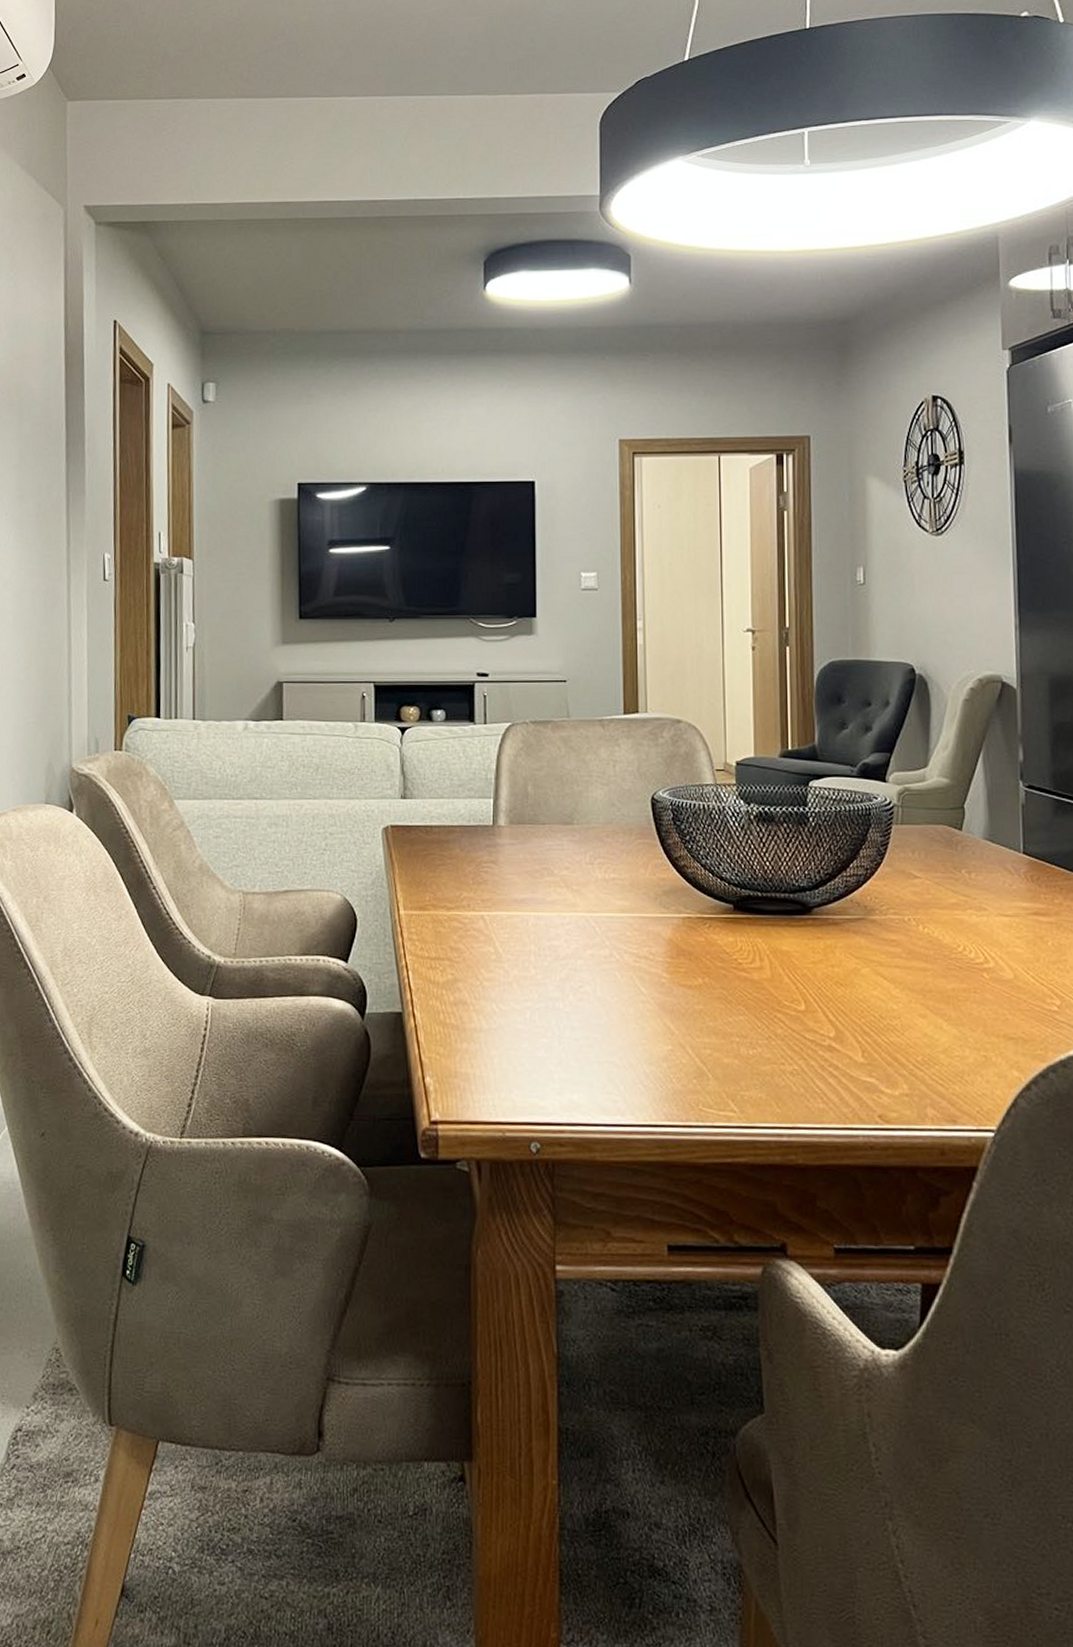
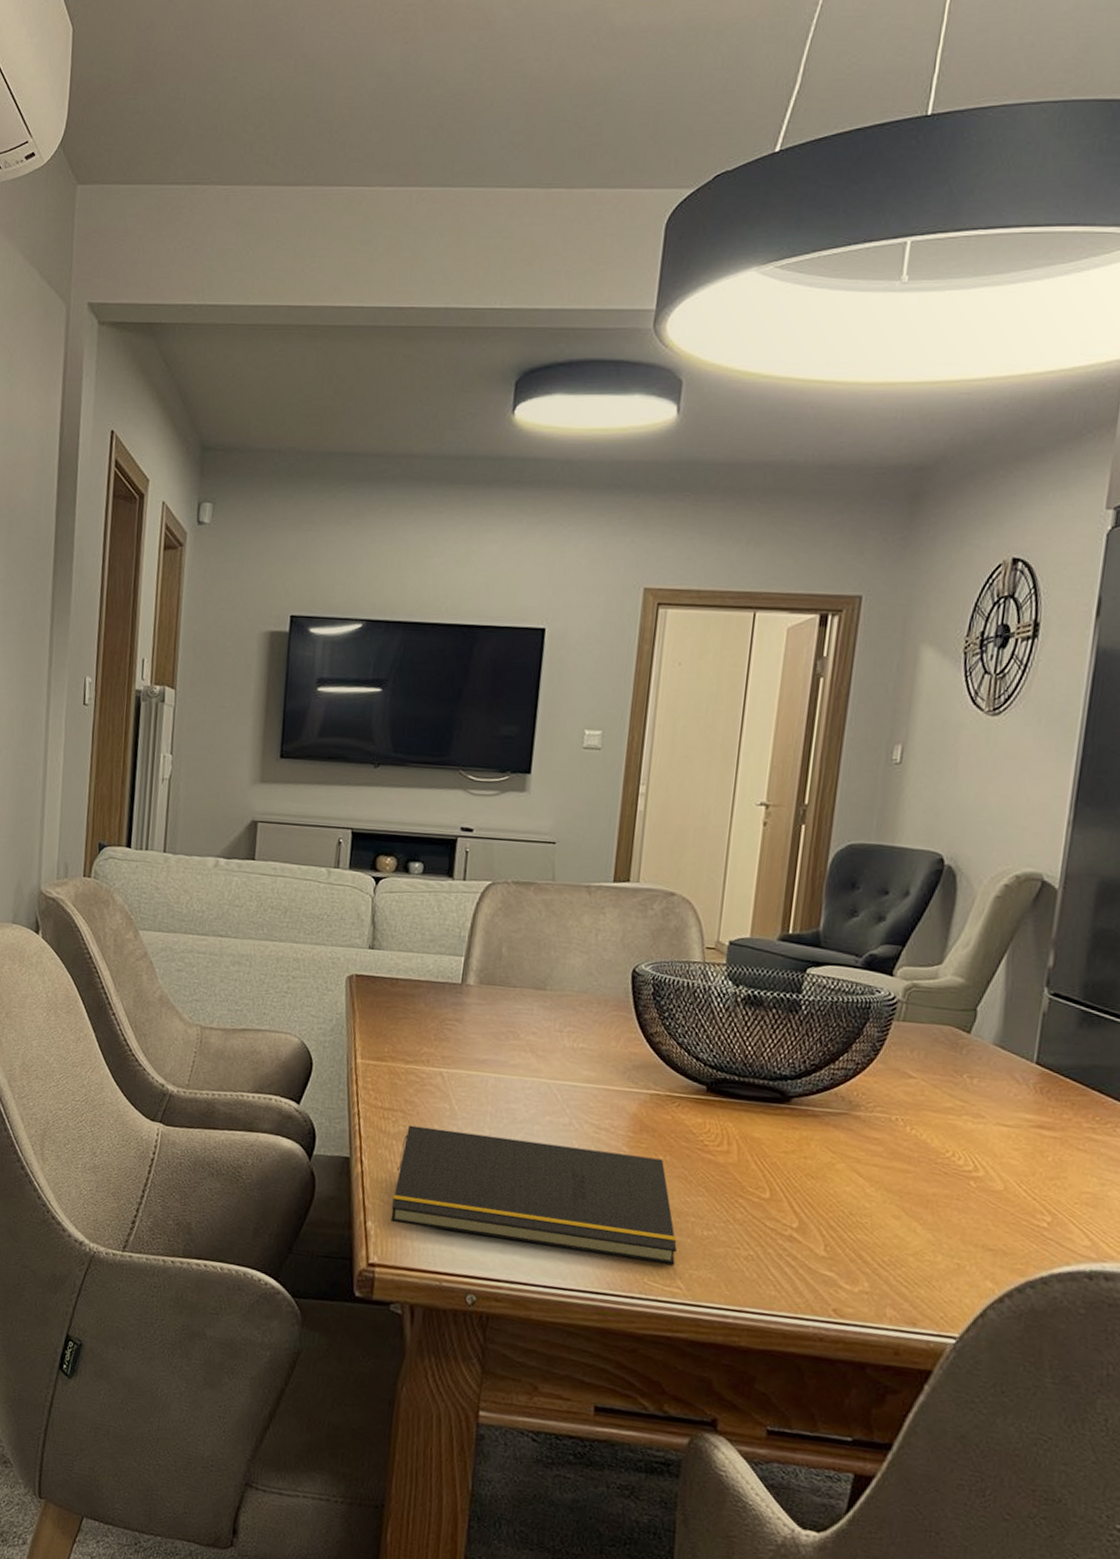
notepad: none [448,973,726,1088] -> present [391,1125,677,1265]

